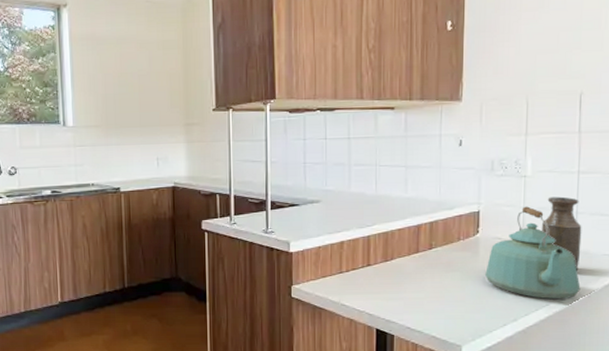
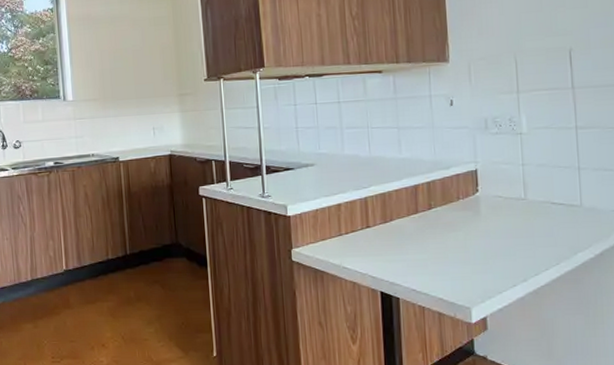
kettle: present [485,206,581,300] -> none [489,163,591,258]
bottle: present [541,196,582,271] -> none [542,152,588,228]

